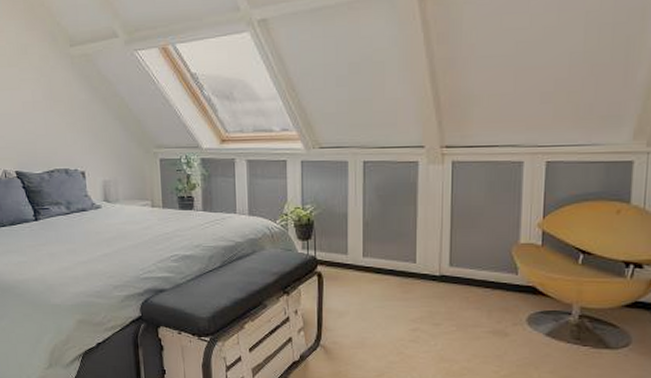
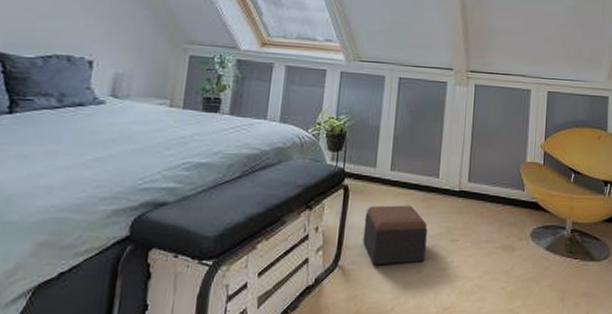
footstool: none [341,290,407,346] -> present [363,205,428,266]

